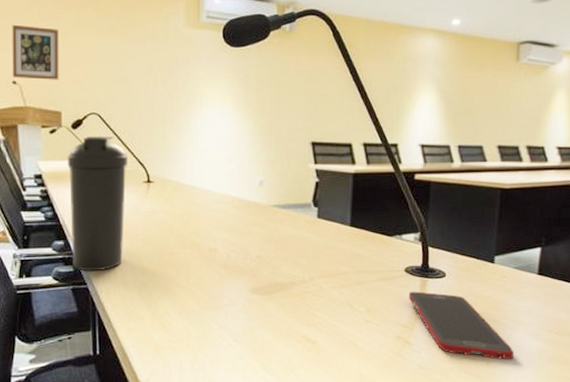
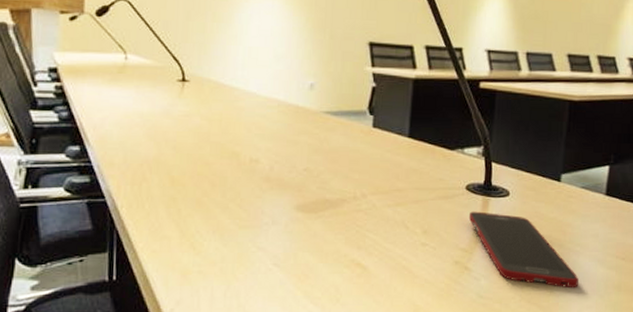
water bottle: present [67,135,128,271] -> none [88,25,161,183]

